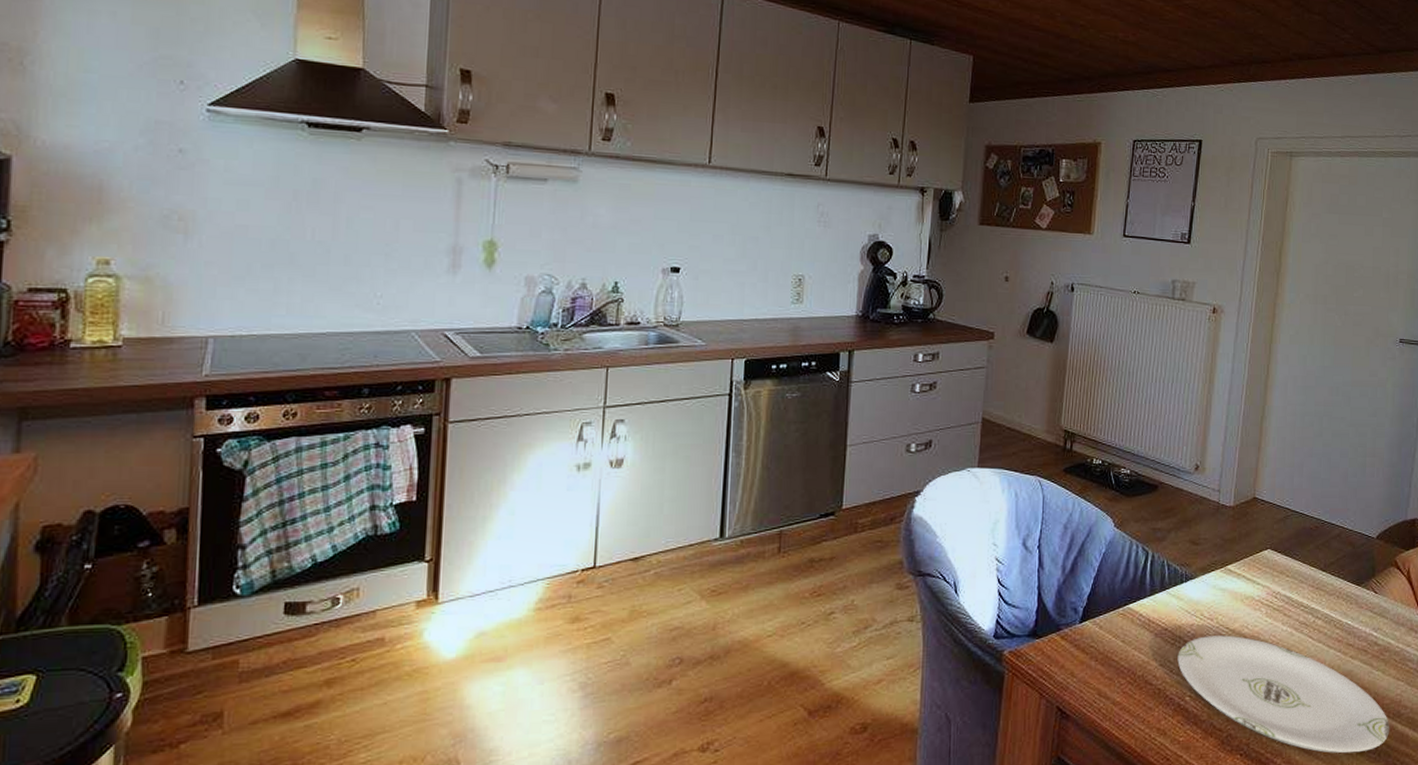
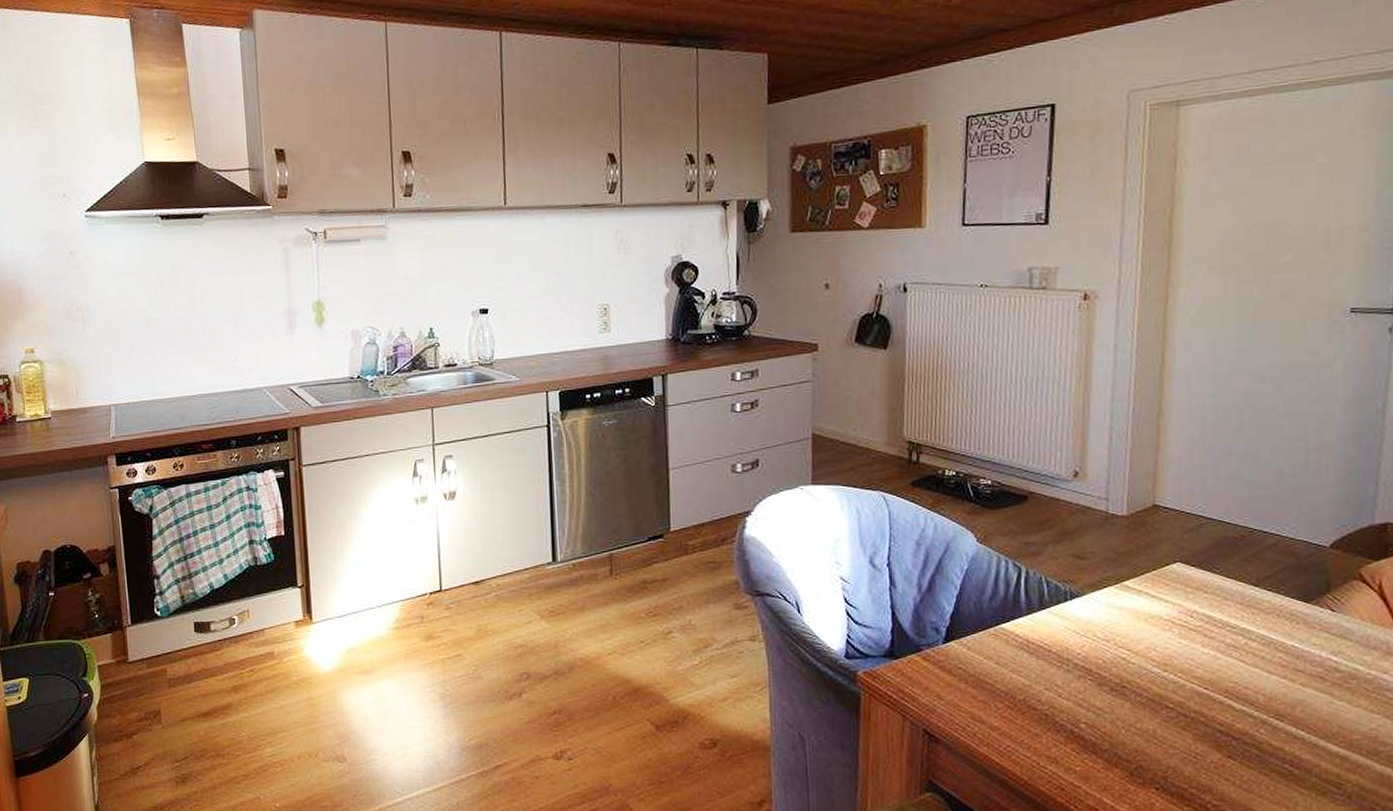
plate: present [1177,635,1390,754] -> none [1066,658,1364,794]

